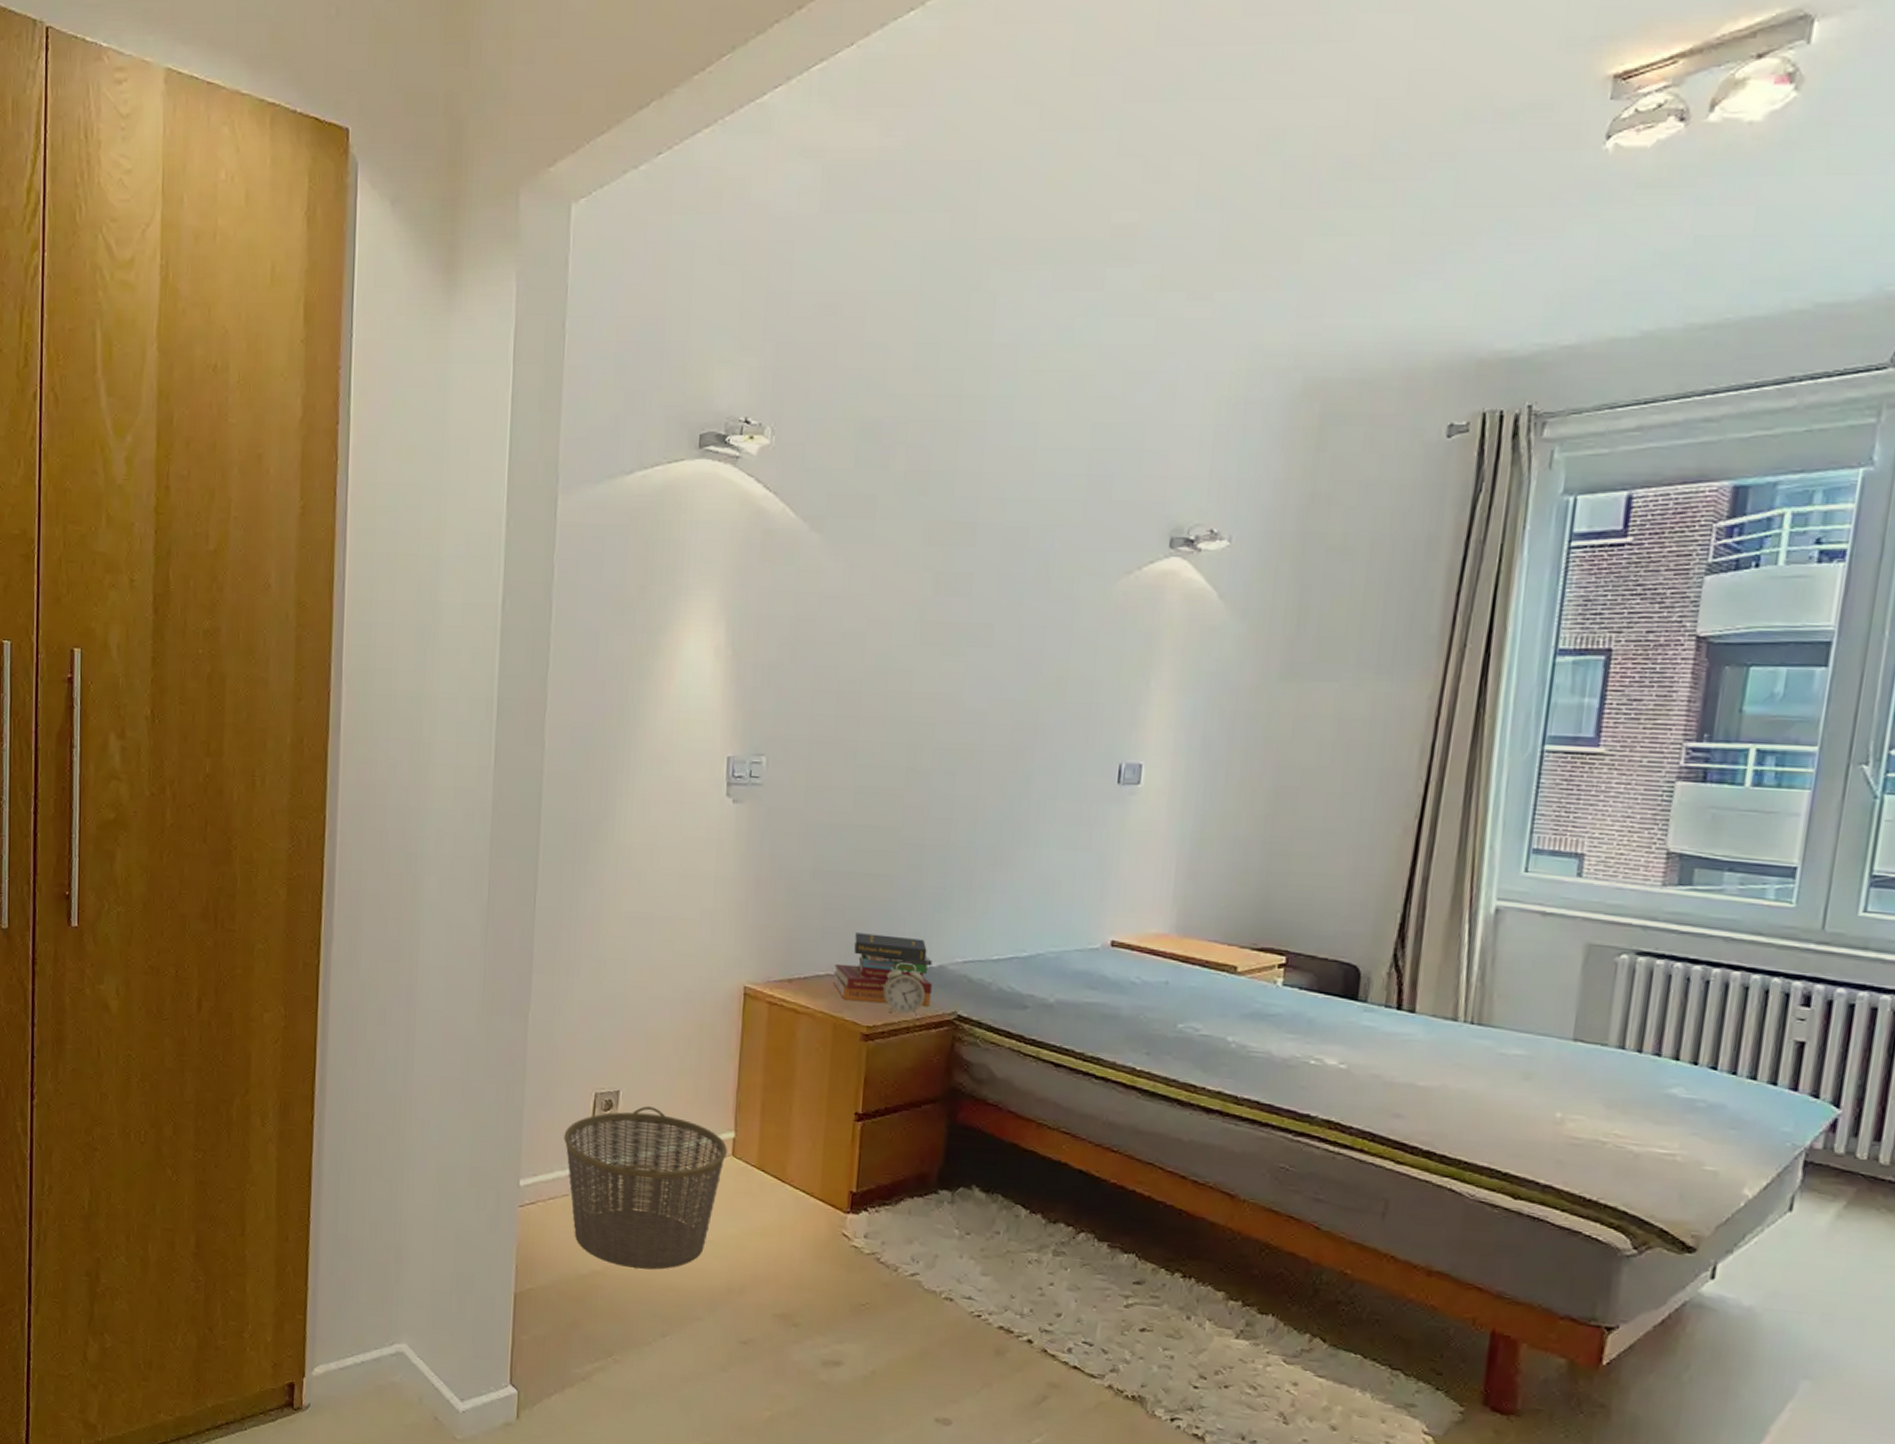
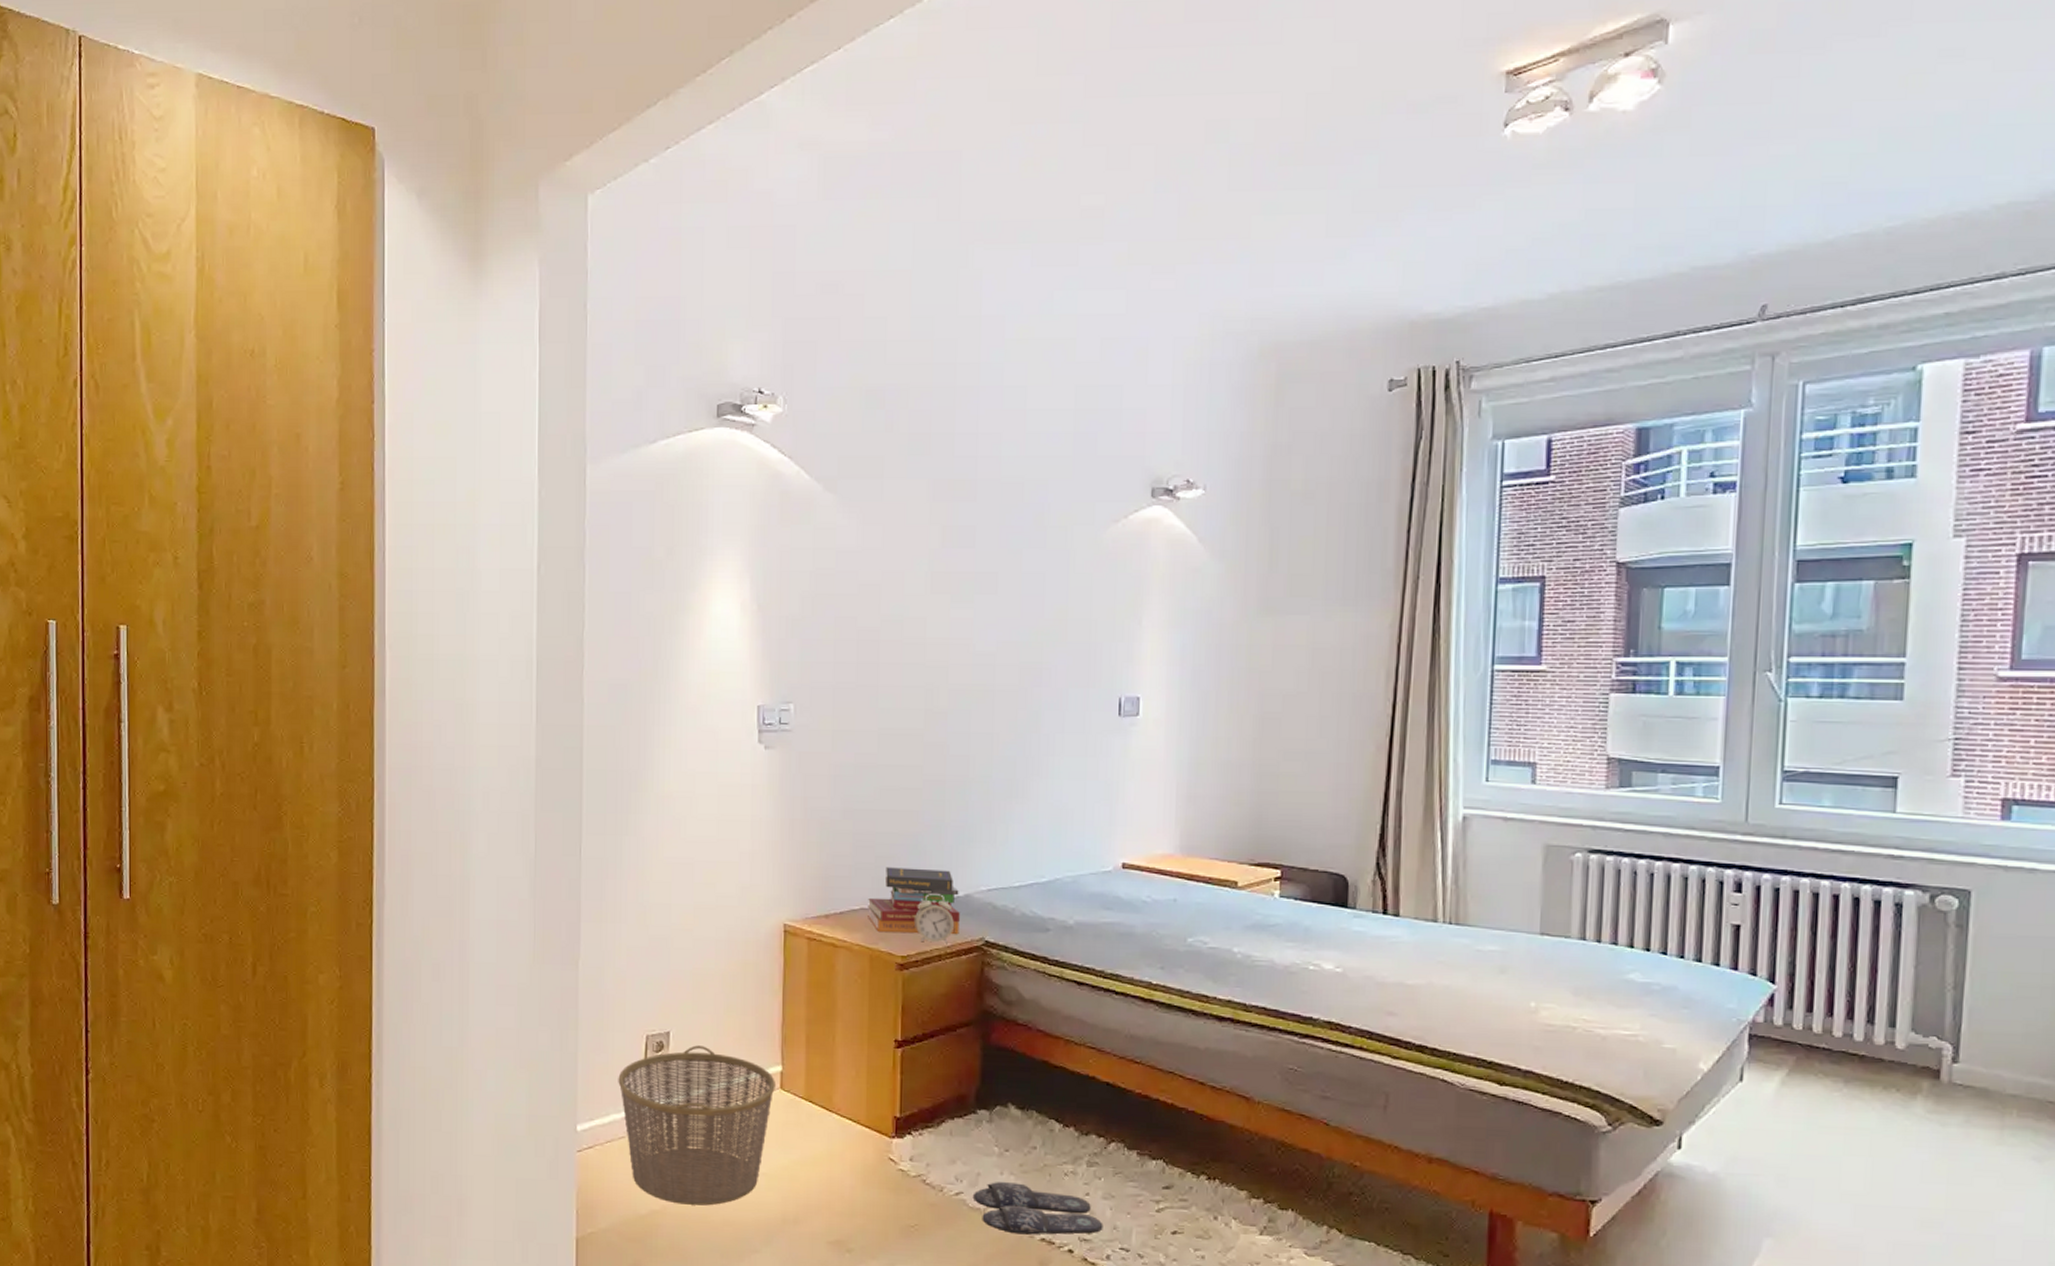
slippers: none [930,1265,1067,1325] -> present [974,1181,1103,1235]

